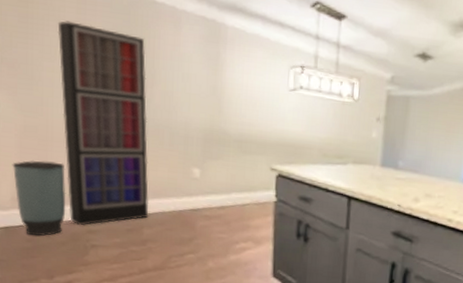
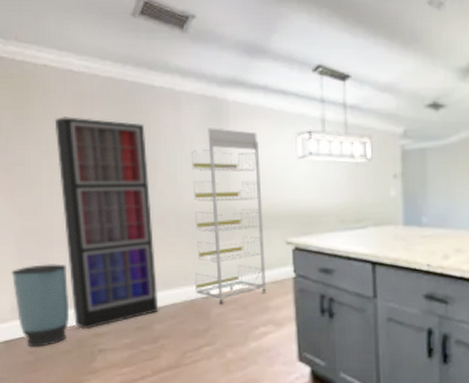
shelving unit: none [183,50,254,218] -> present [191,128,267,305]

